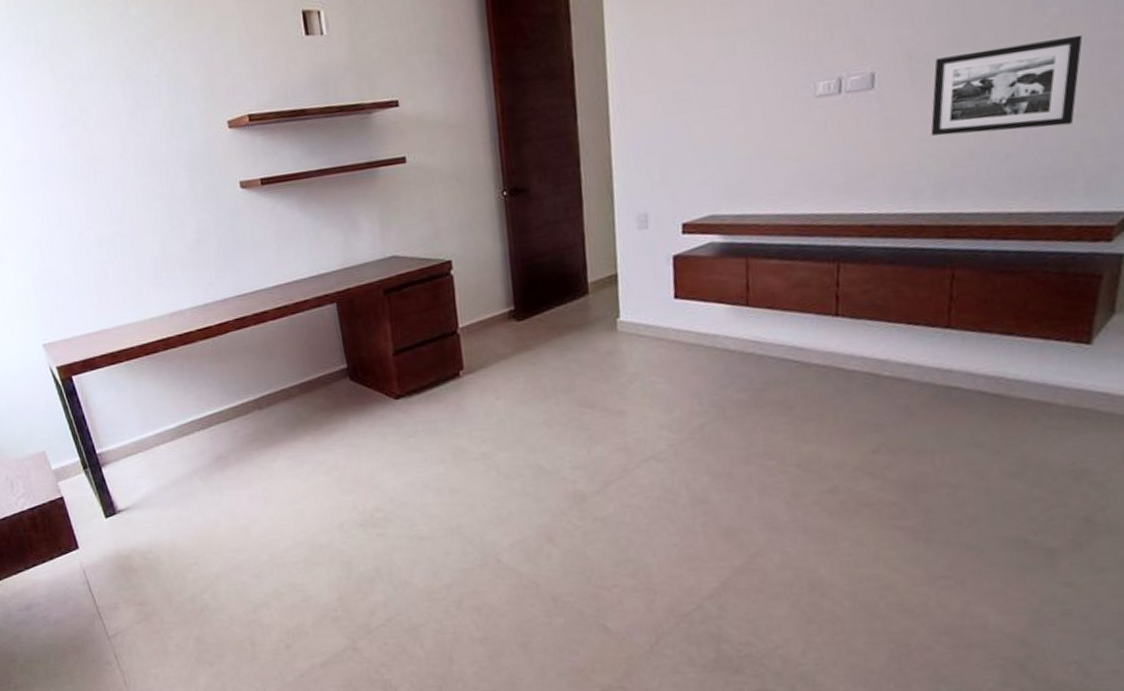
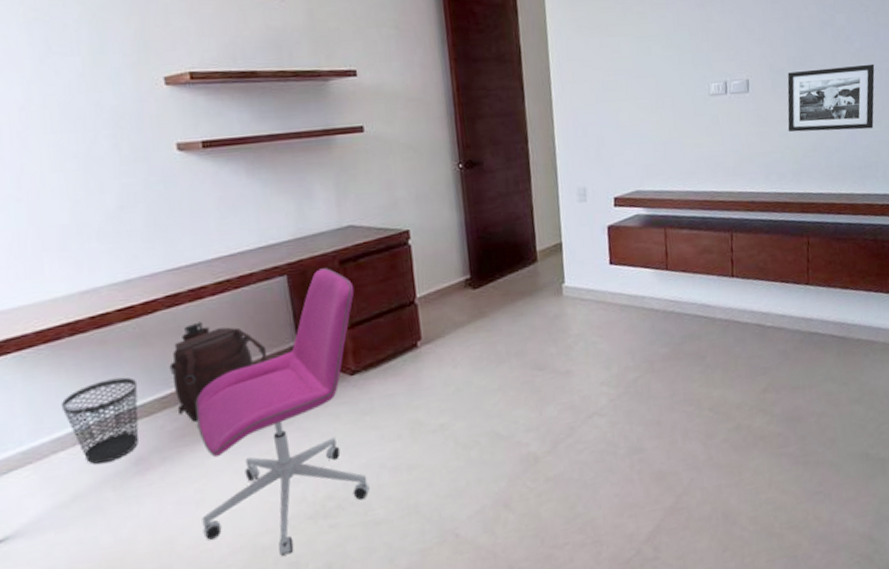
wastebasket: none [160,387,219,458] -> present [60,377,139,465]
backpack: none [240,342,321,431] -> present [169,321,267,423]
office chair: none [262,296,414,555] -> present [195,268,370,556]

